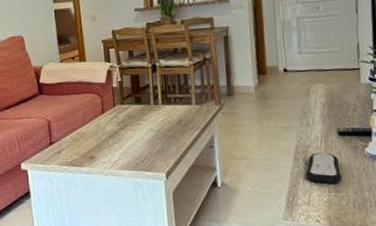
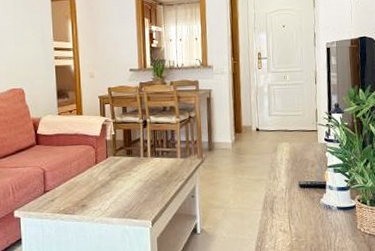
remote control: present [306,152,343,184] -> none [272,202,302,231]

